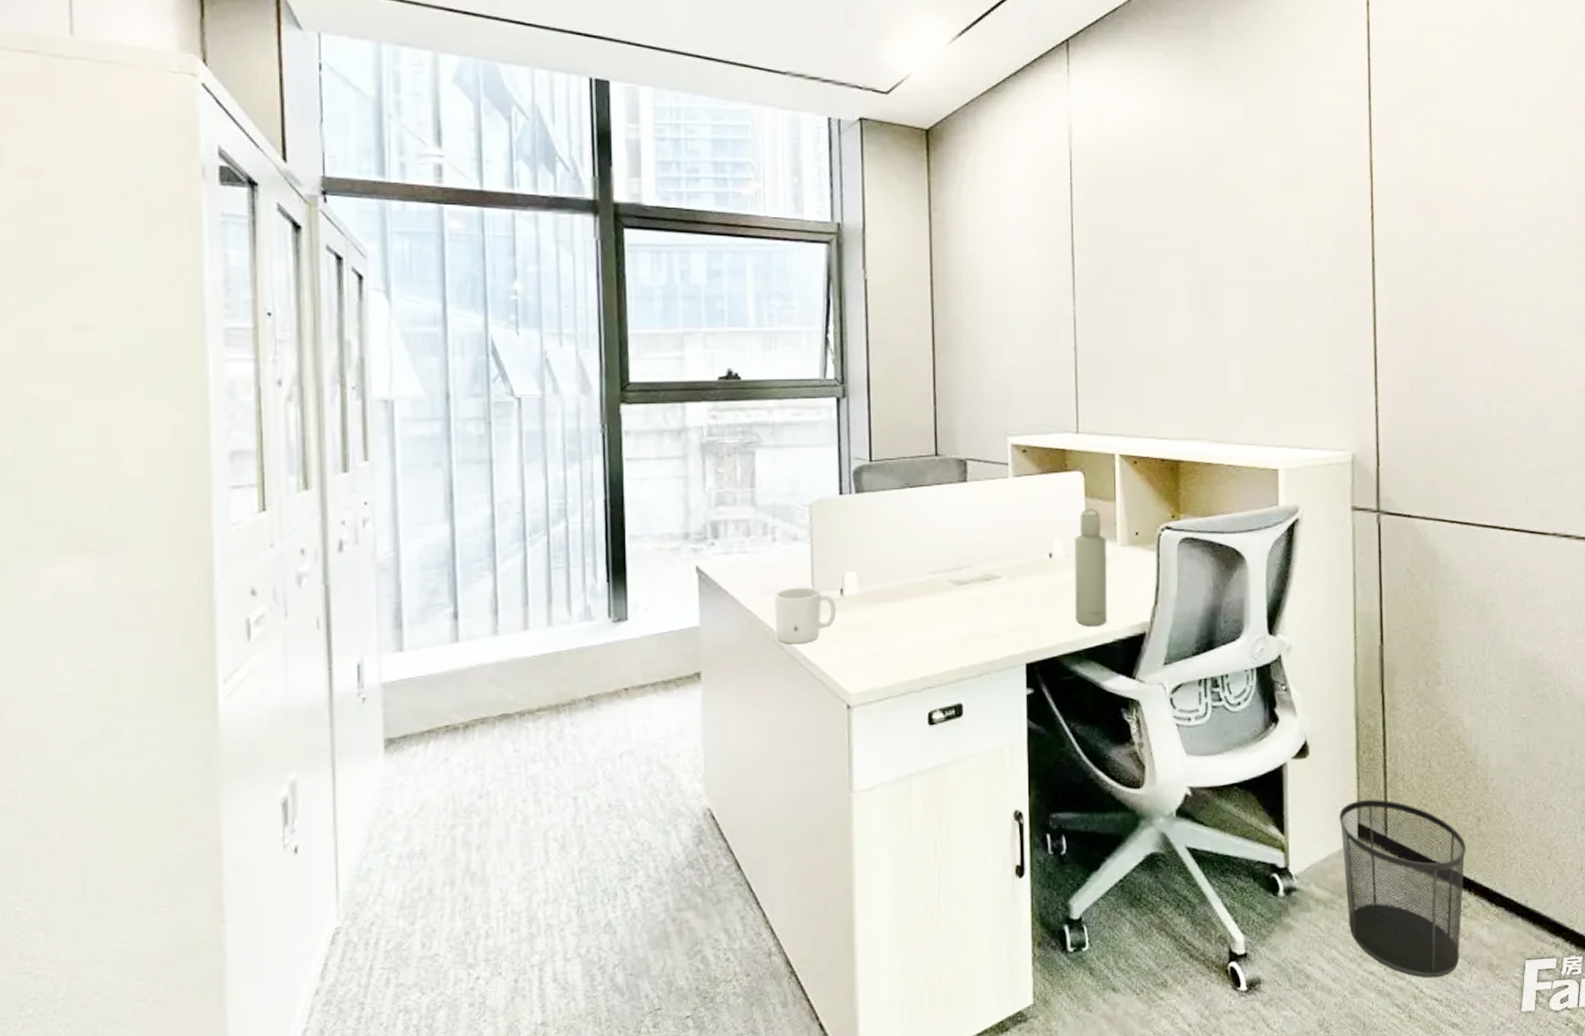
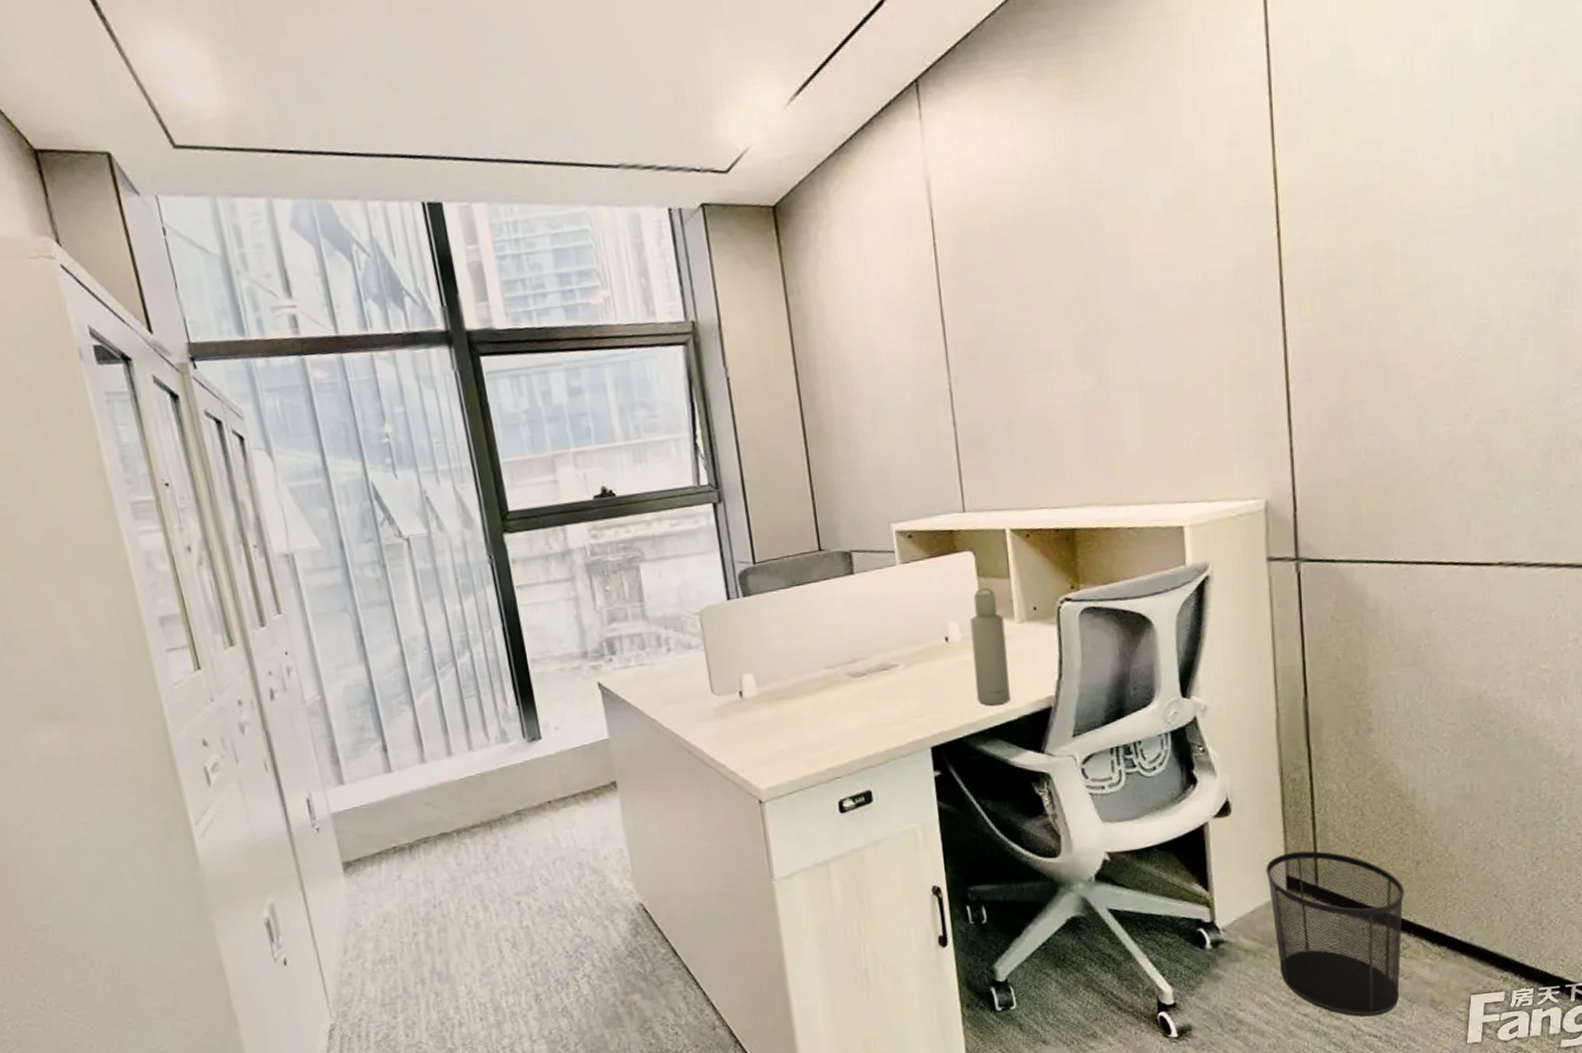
mug: present [775,587,836,645] -> none [676,692,739,749]

